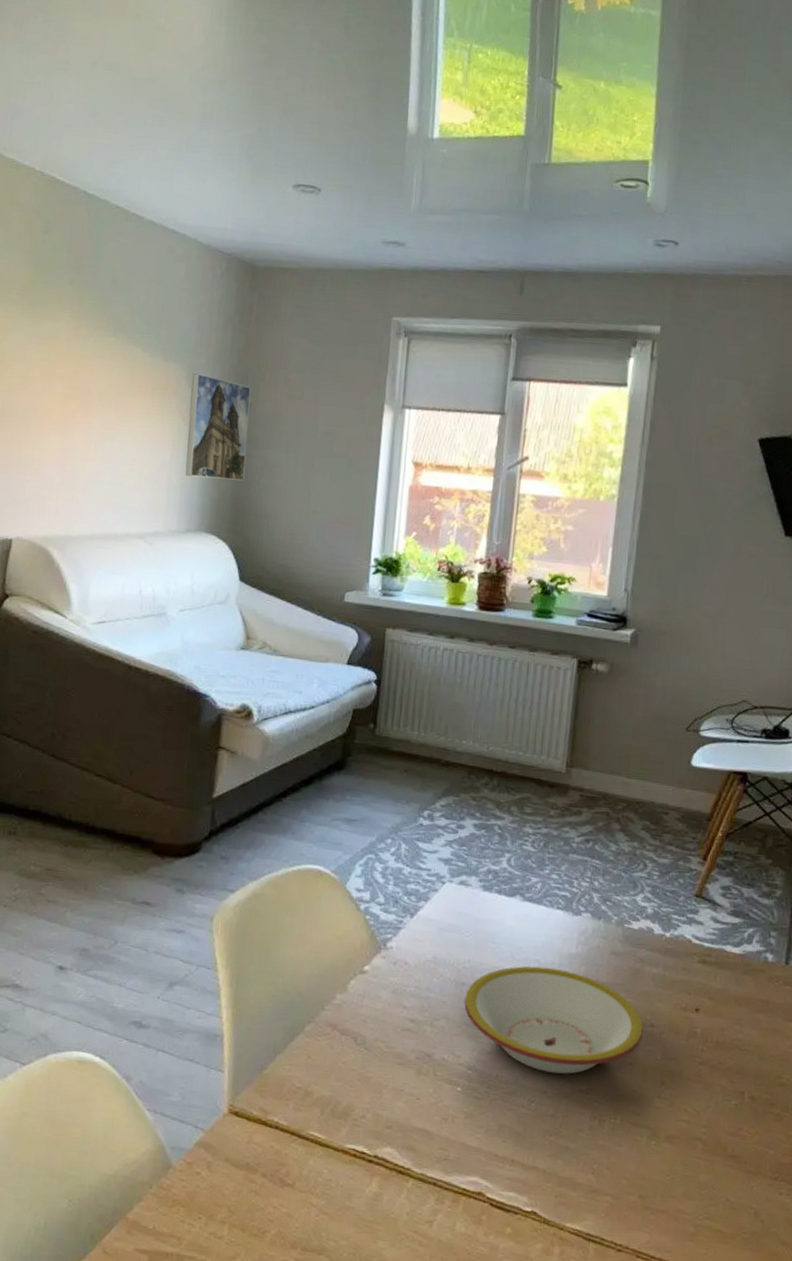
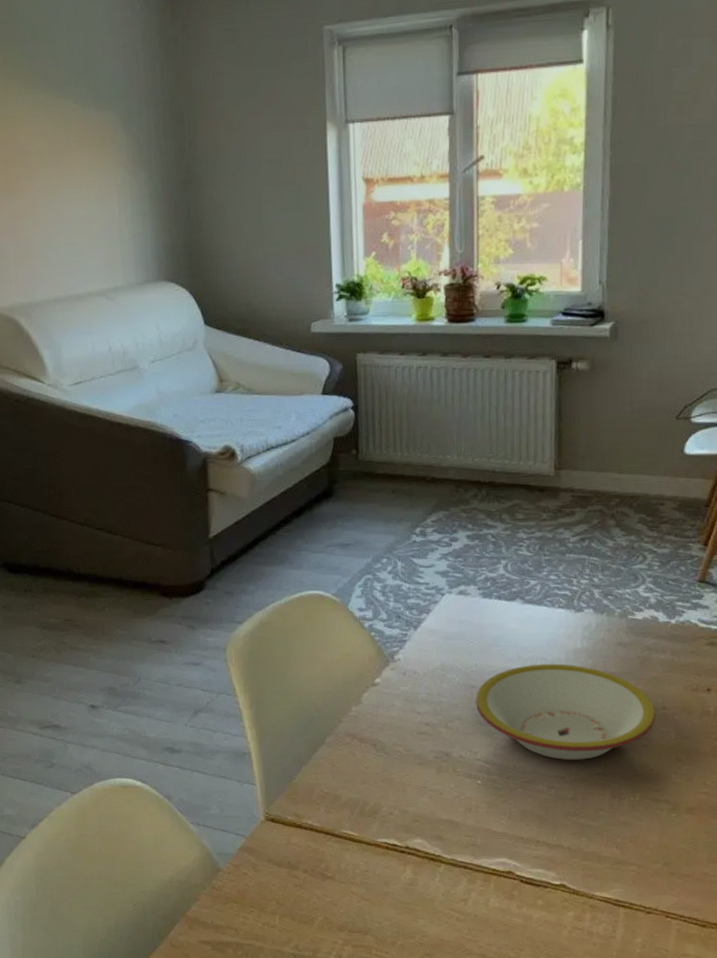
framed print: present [185,373,251,481] -> none [127,118,194,226]

